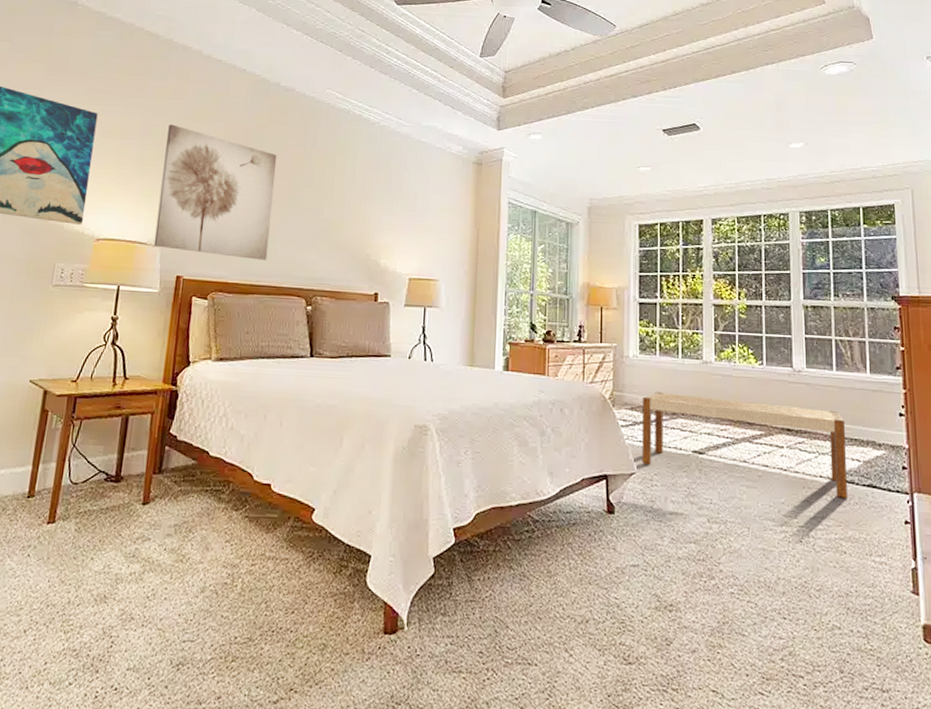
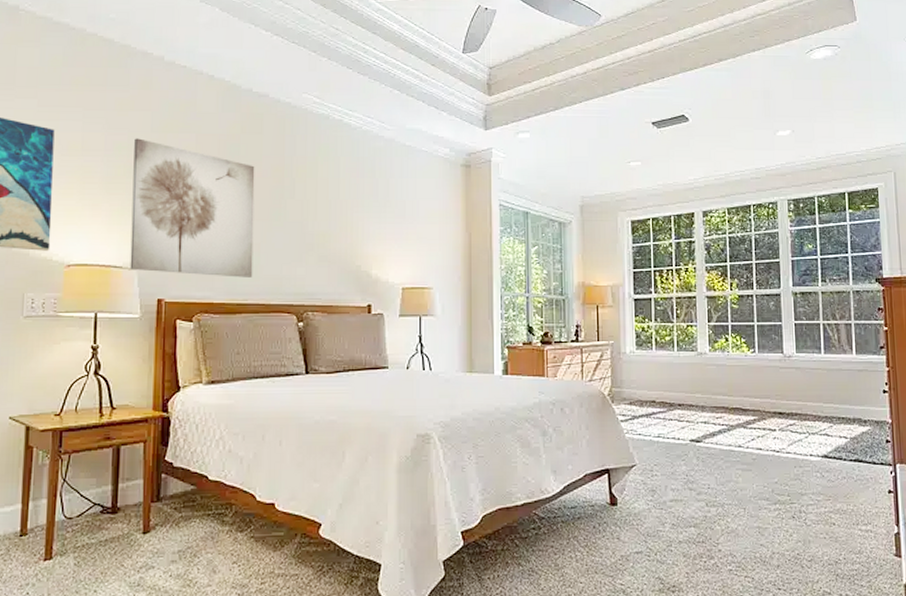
bench: present [642,391,847,498] -> none [641,385,836,474]

